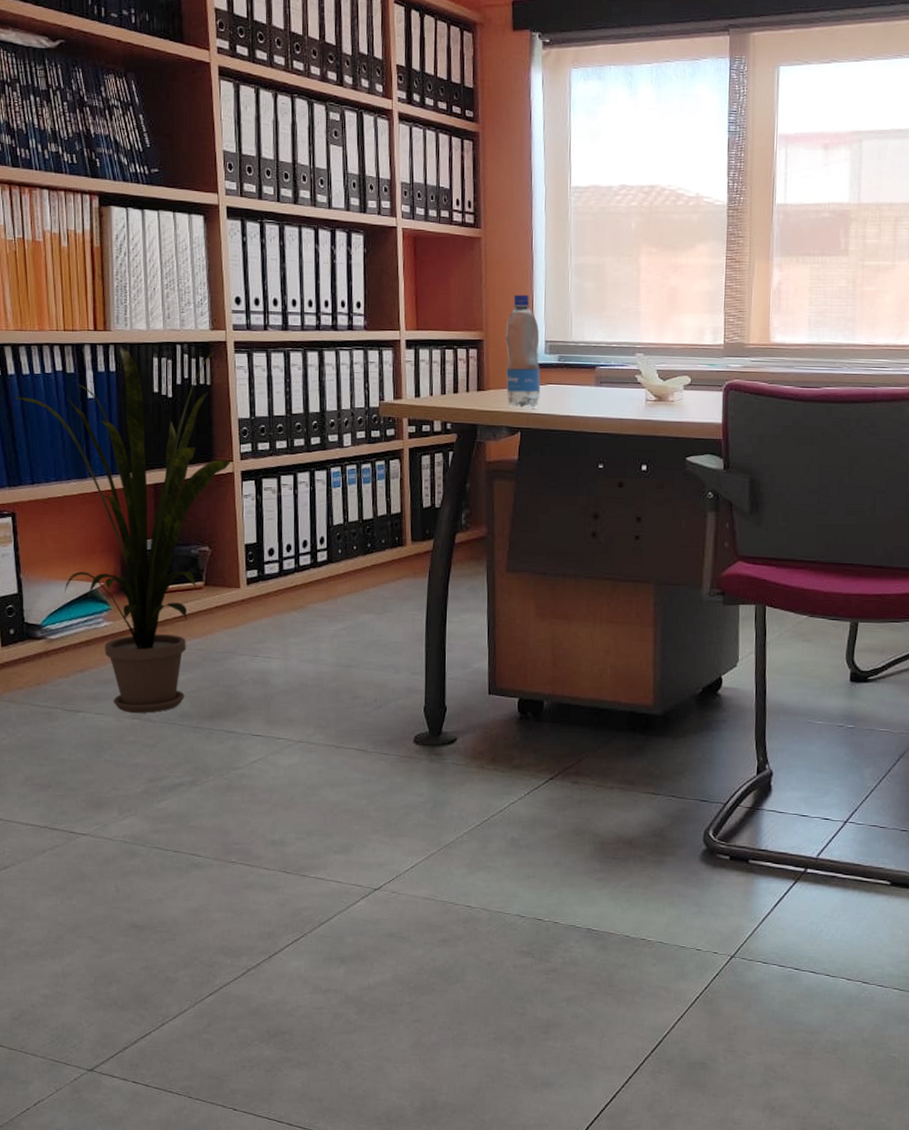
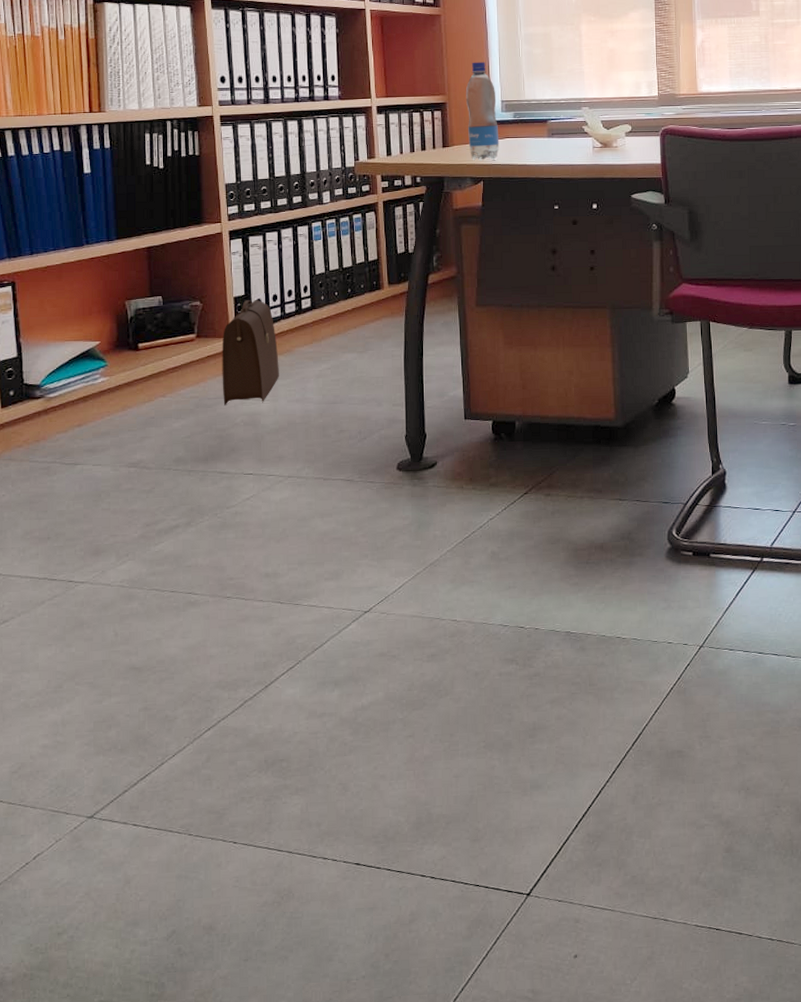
house plant: present [11,346,234,713] -> none [11,123,222,462]
briefcase: none [231,549,292,661] -> present [222,300,279,405]

